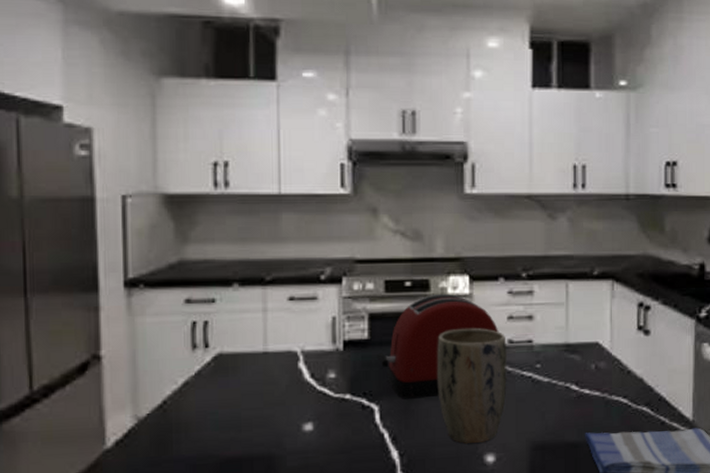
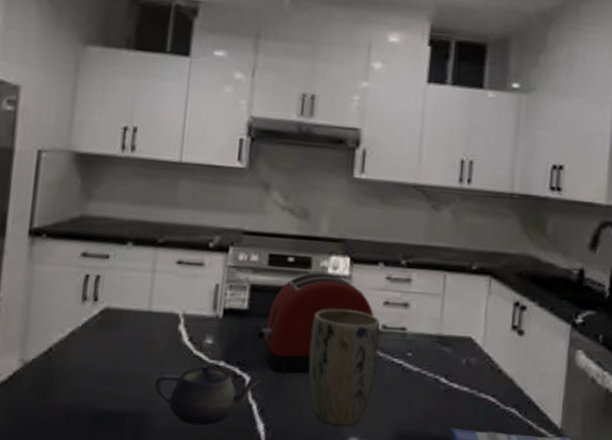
teapot: none [281,398,391,461] -> present [155,363,262,426]

